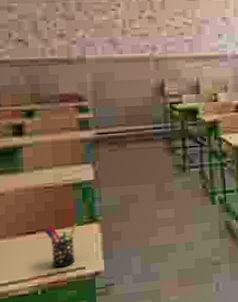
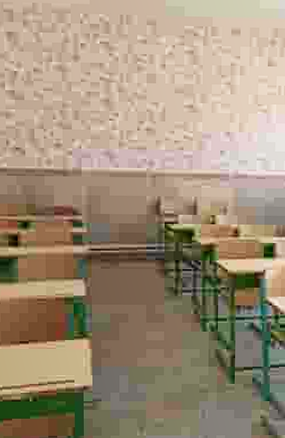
pen holder: present [44,223,78,268] -> none [37,336,68,378]

